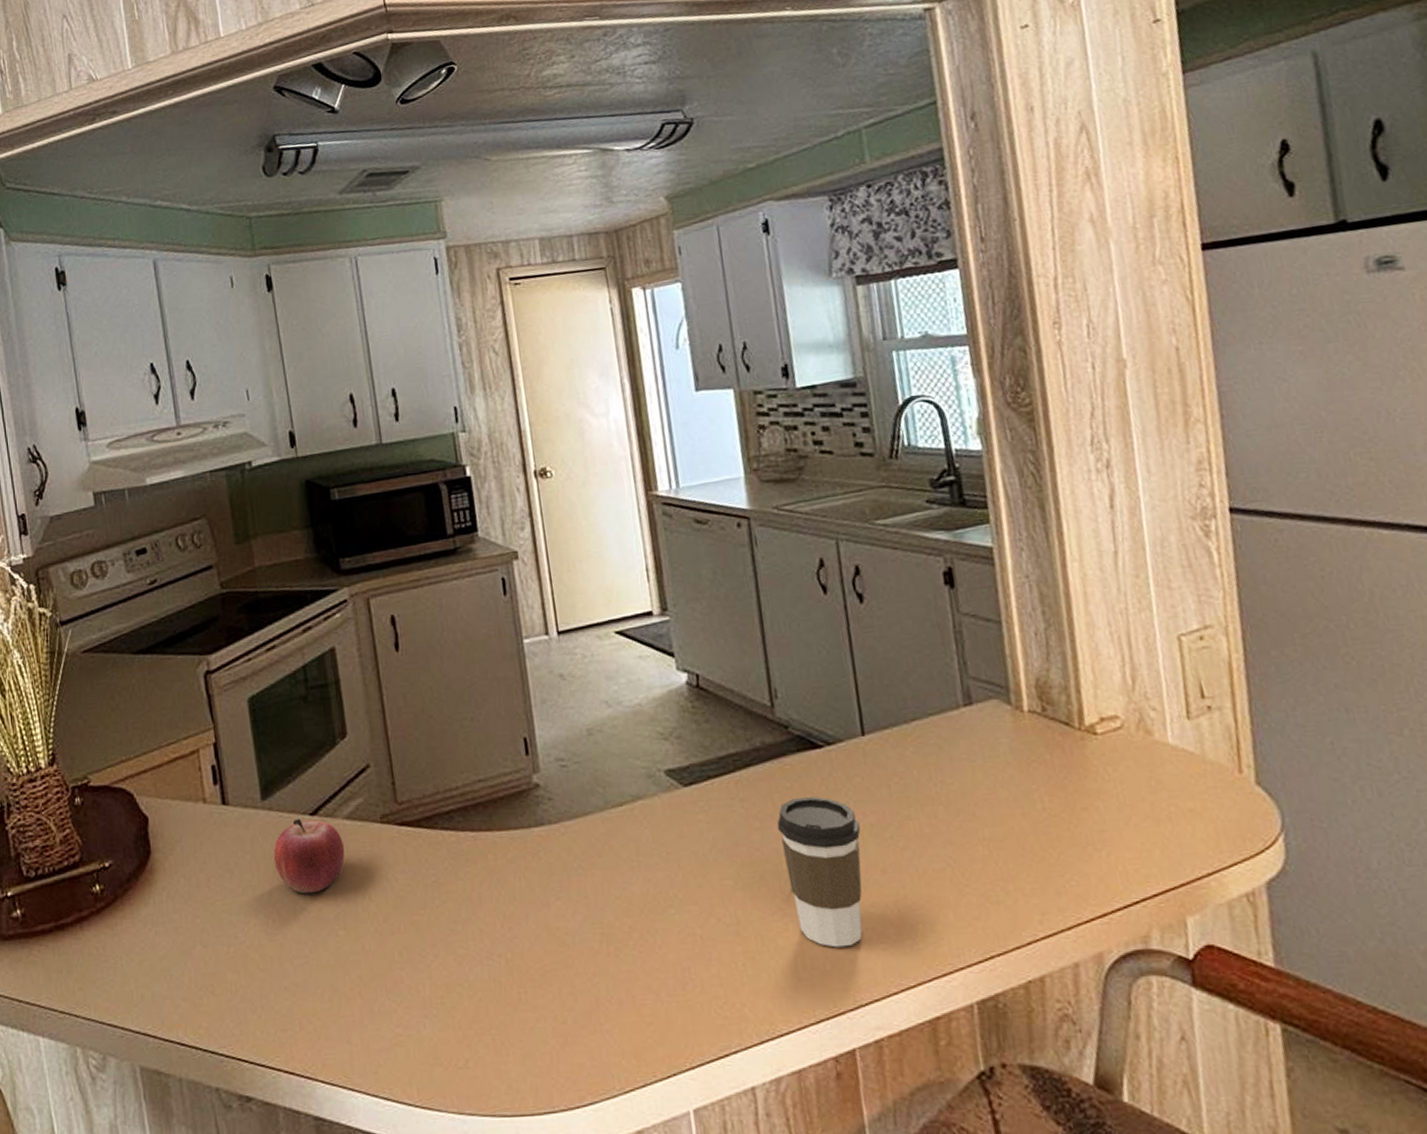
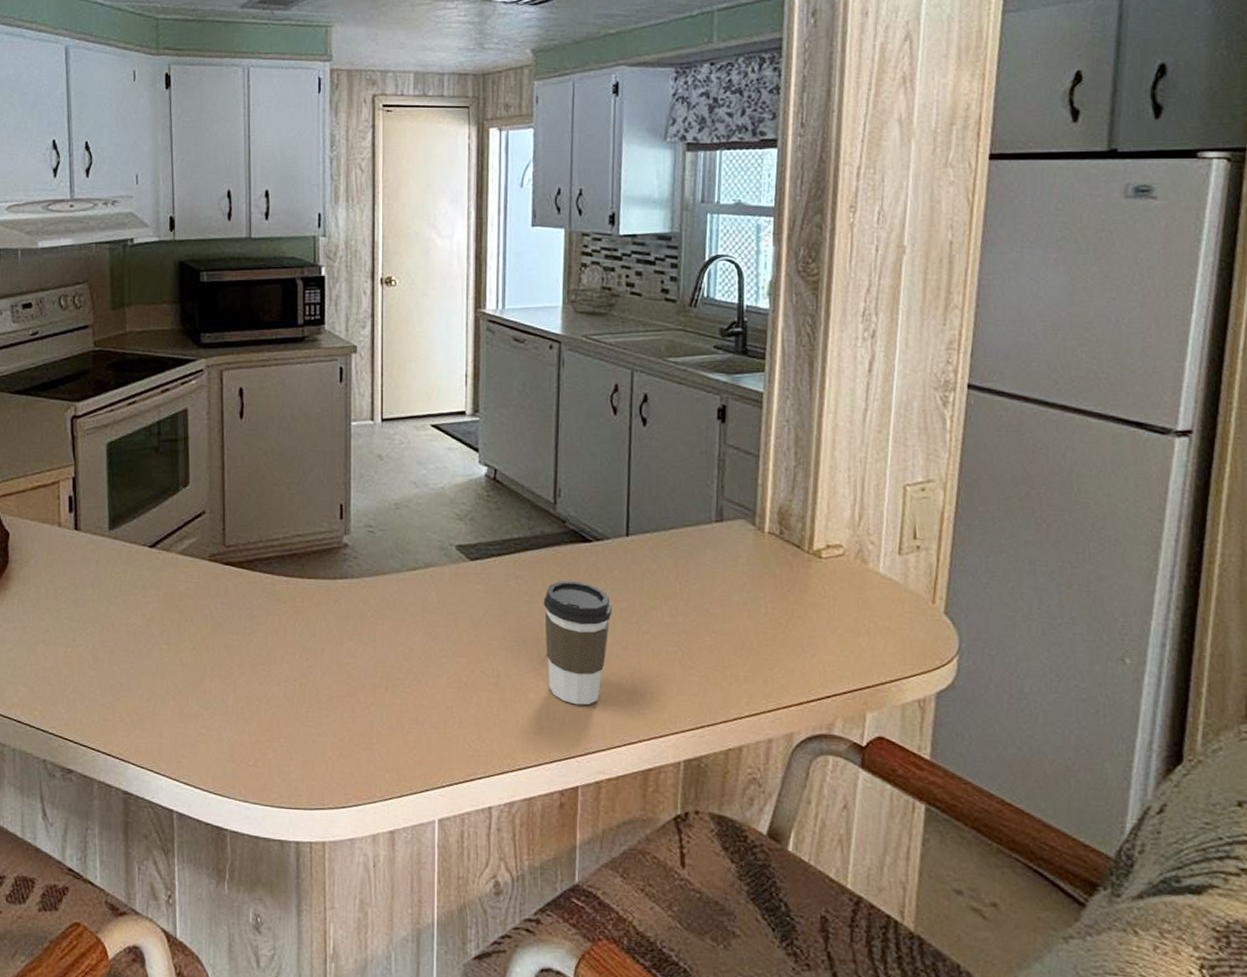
fruit: present [273,817,345,894] -> none [113,547,176,612]

